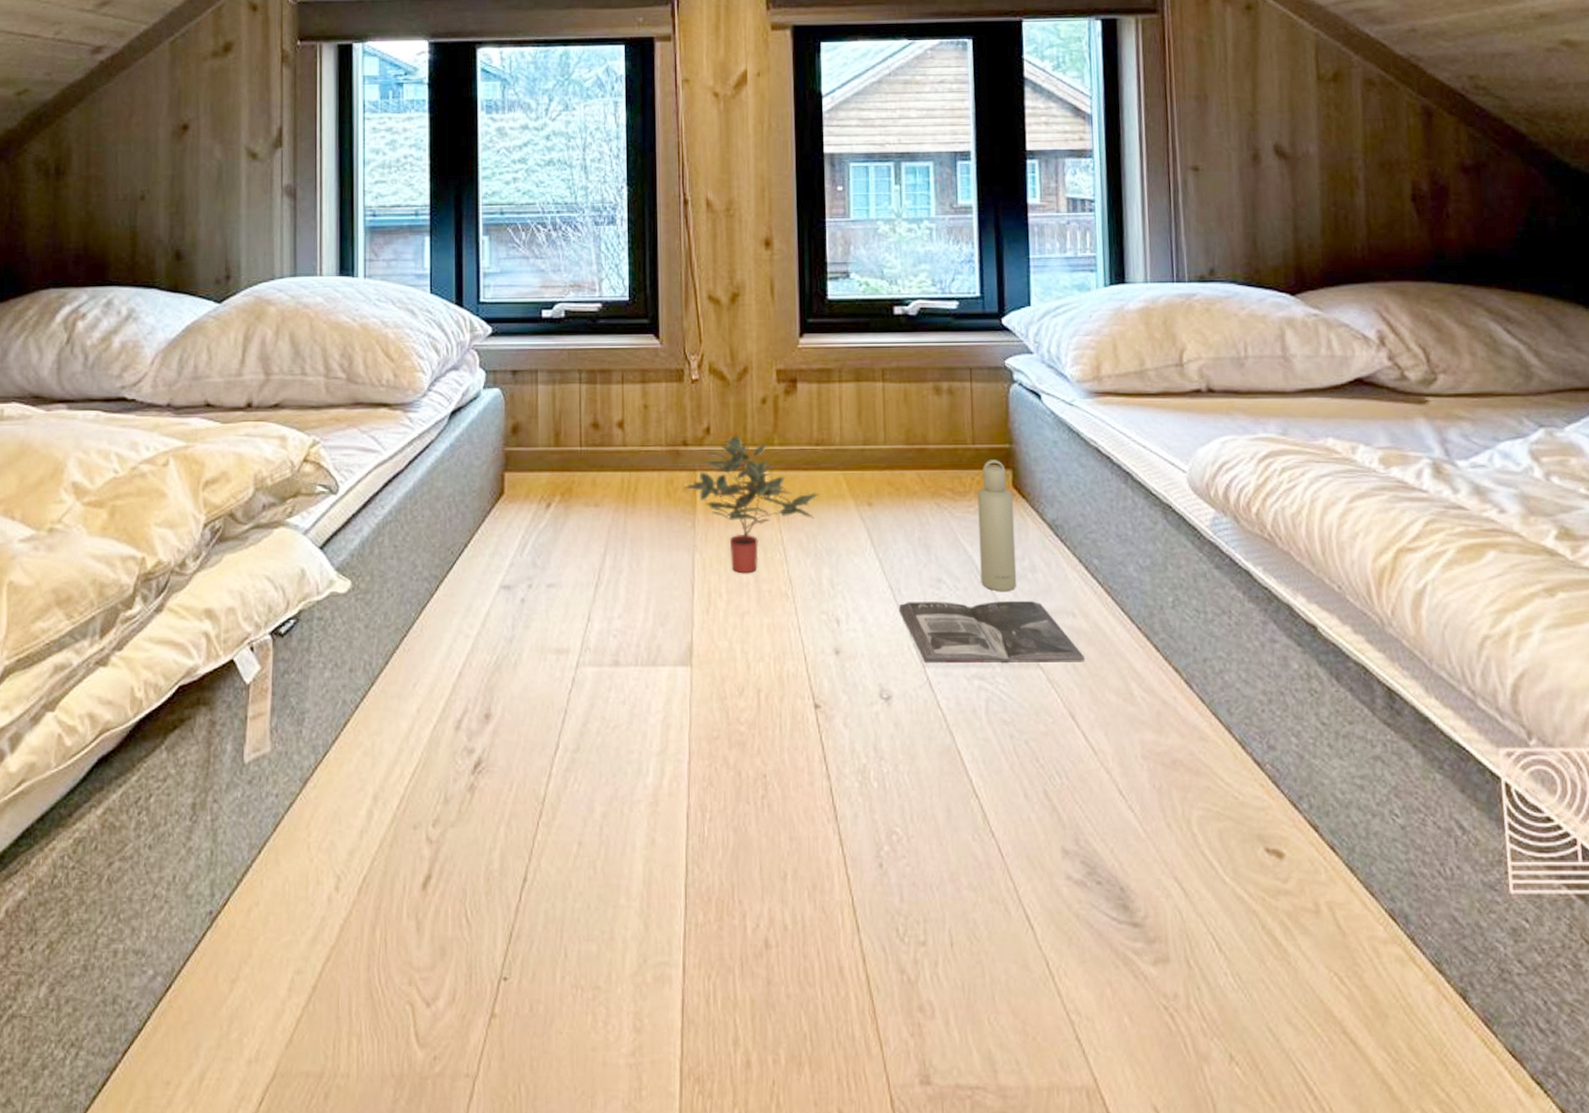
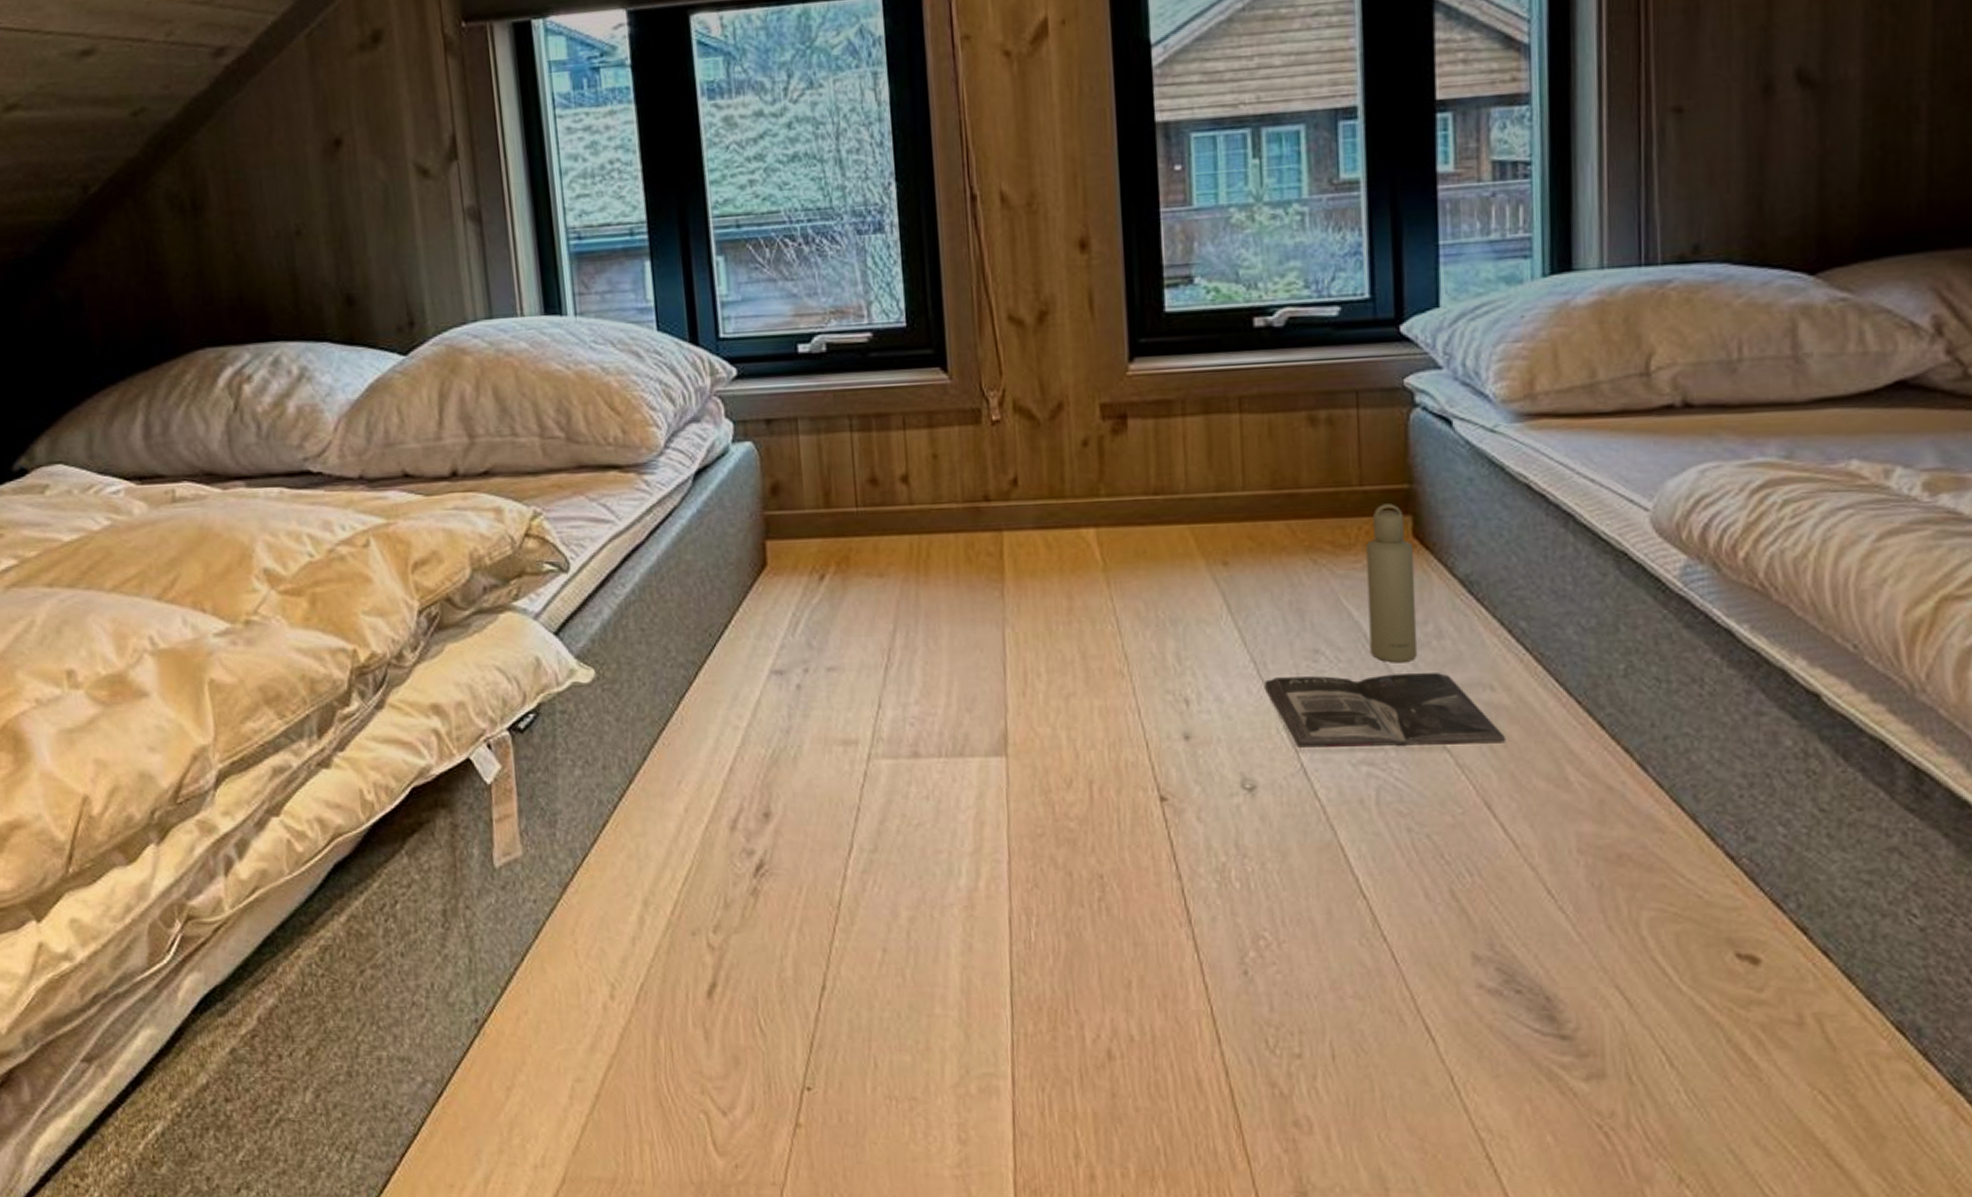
potted plant: present [684,435,820,573] -> none [987,486,1161,649]

